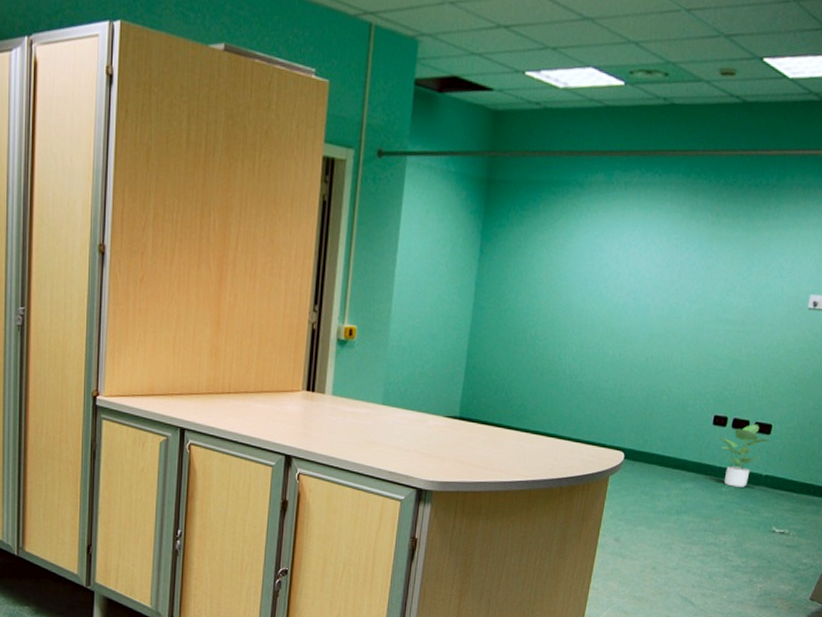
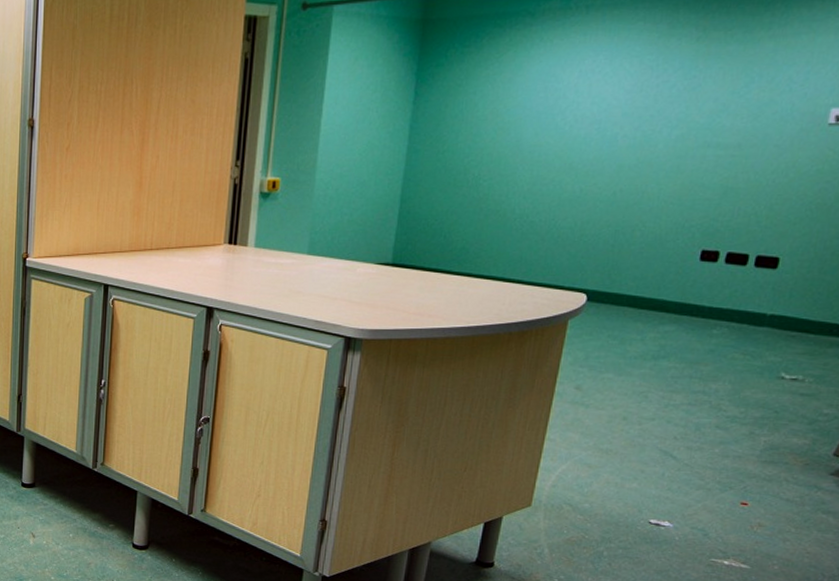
potted plant: present [719,424,771,487] -> none [708,257,778,329]

